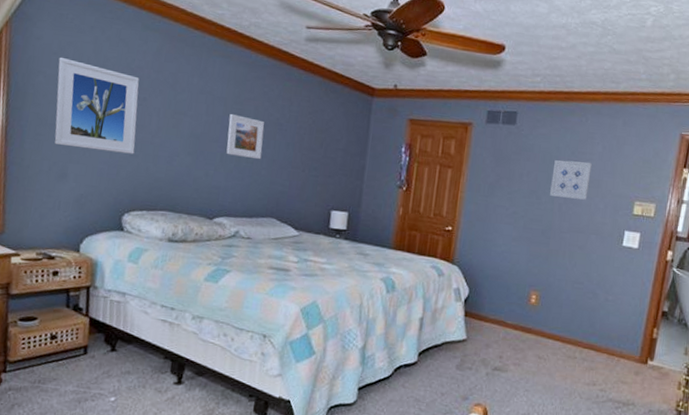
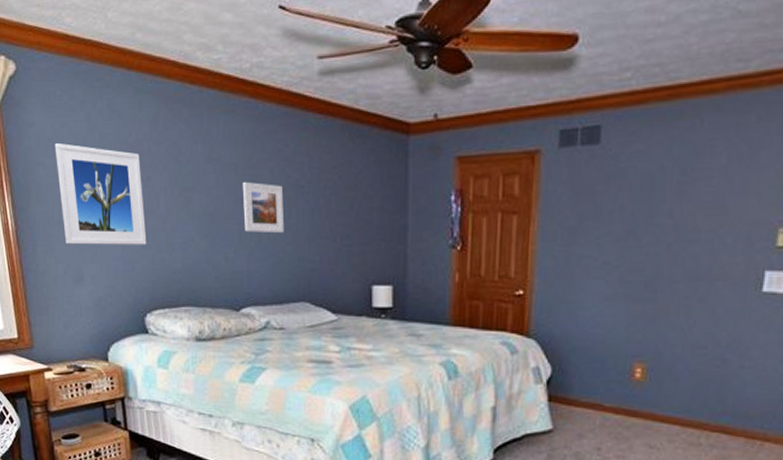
wall art: present [550,160,592,200] -> none [654,181,712,235]

